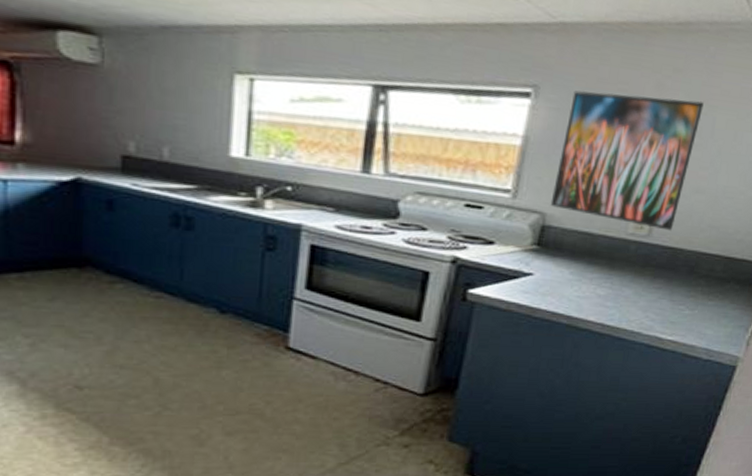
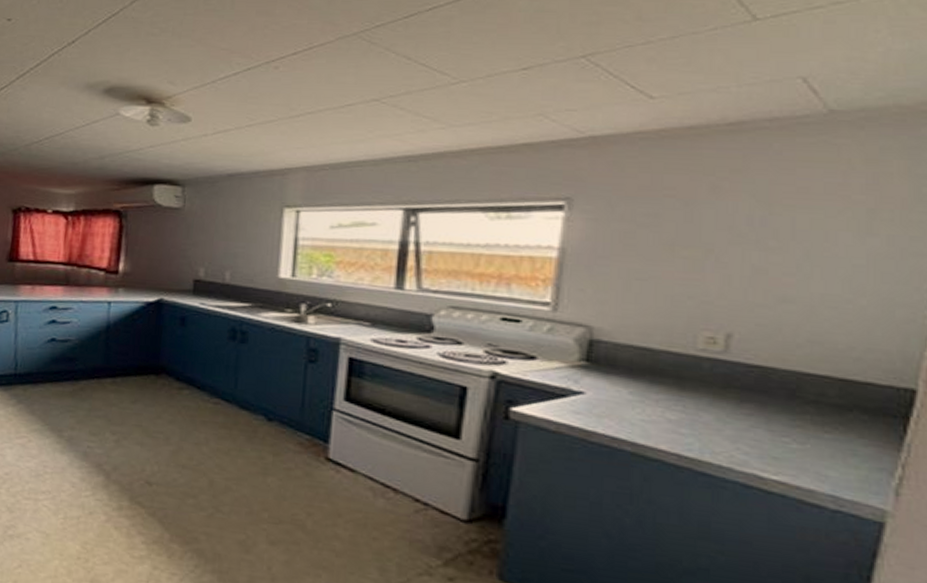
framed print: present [550,90,704,231] -> none [597,200,776,347]

